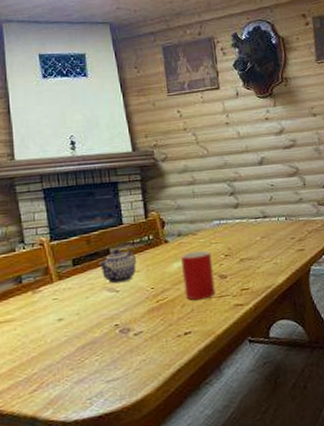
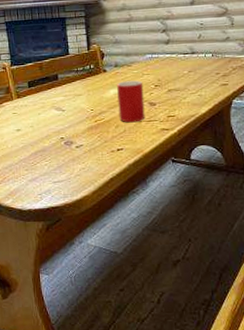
teapot: present [98,249,137,284] -> none [48,75,79,104]

